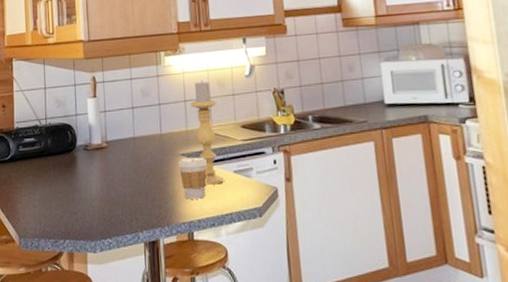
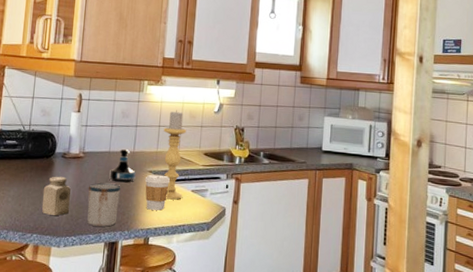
salt shaker: none [69,171,100,217] -> present [41,176,71,216]
mug: none [117,174,154,224] -> present [87,183,121,227]
tequila bottle: none [138,133,168,171] -> present [109,149,136,183]

